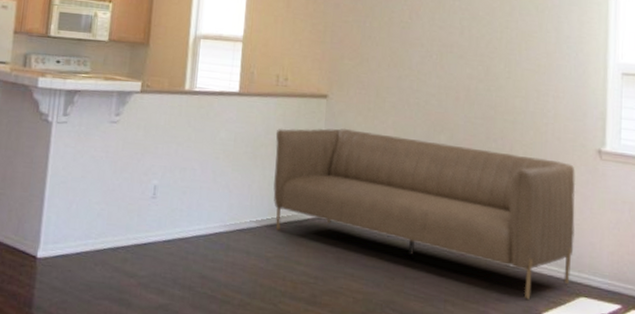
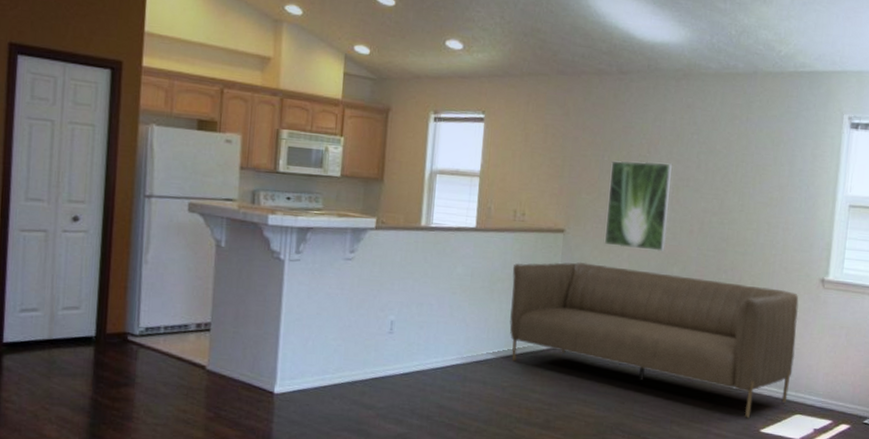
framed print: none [368,26,436,119] -> present [604,160,673,252]

